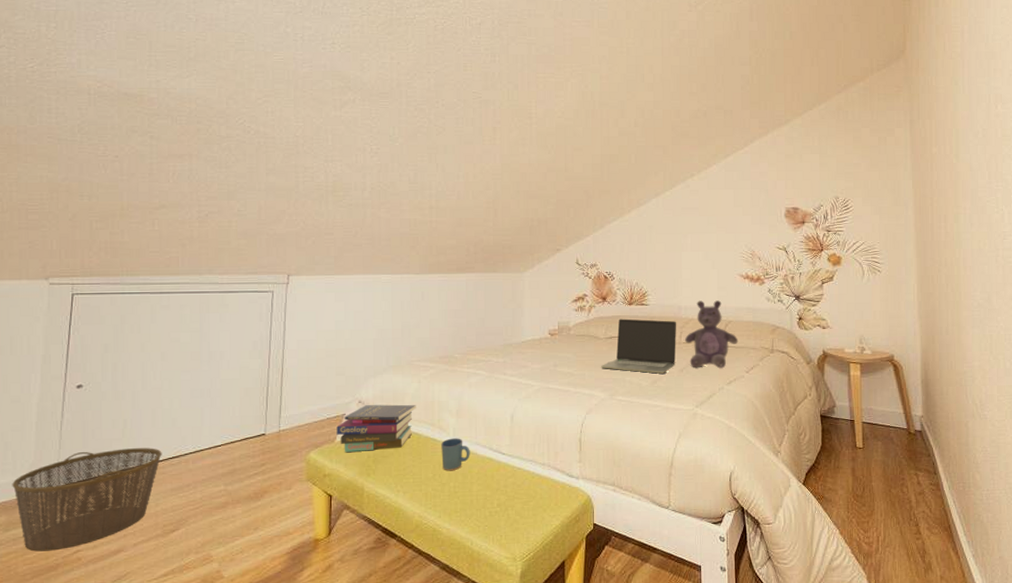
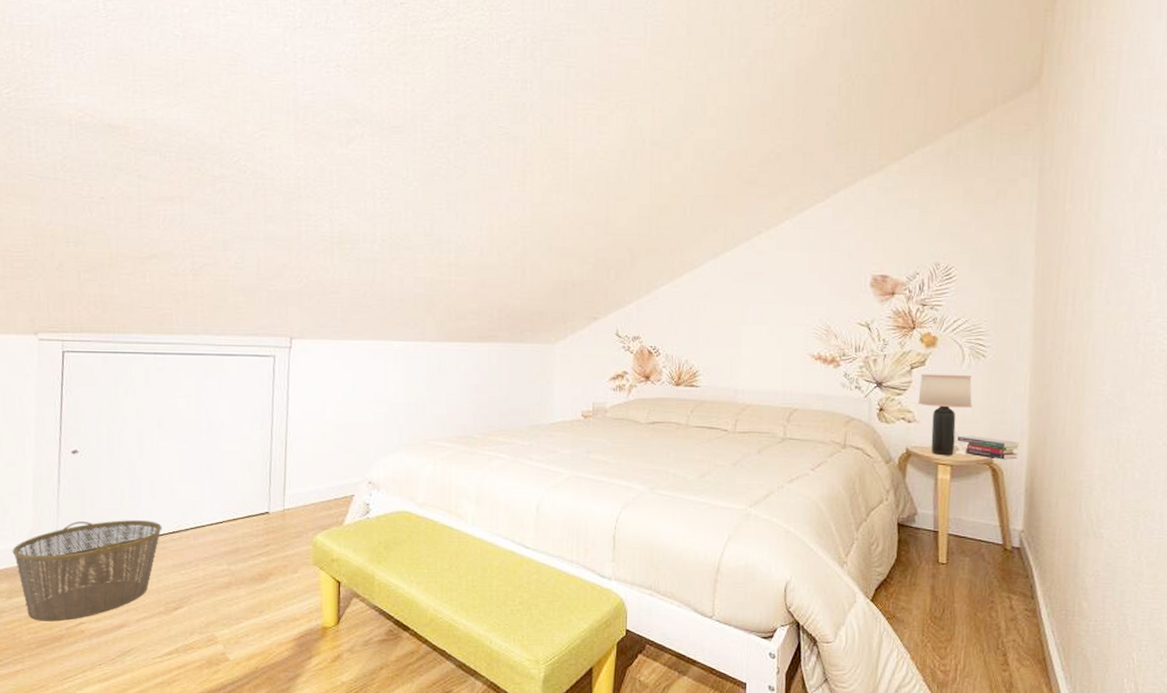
books: present [336,404,416,453] -> none [345,486,432,537]
mug: present [441,438,470,471] -> none [459,527,491,563]
laptop: present [601,318,677,374] -> none [641,401,732,467]
stuffed animal: present [685,300,739,369] -> none [740,384,805,464]
table lamp: none [829,287,874,356] -> present [918,374,973,456]
books: none [864,338,914,357] -> present [957,436,1020,460]

